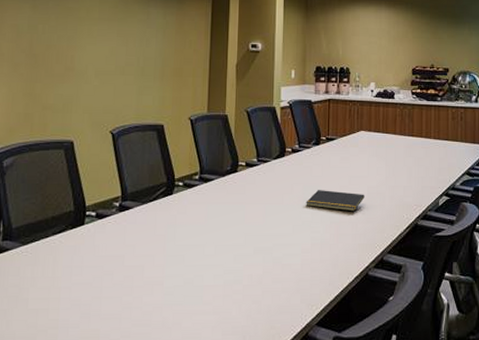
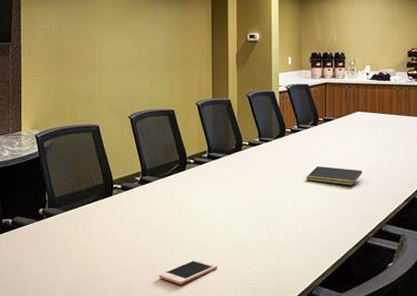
cell phone: none [134,299,204,331] -> present [158,259,217,285]

